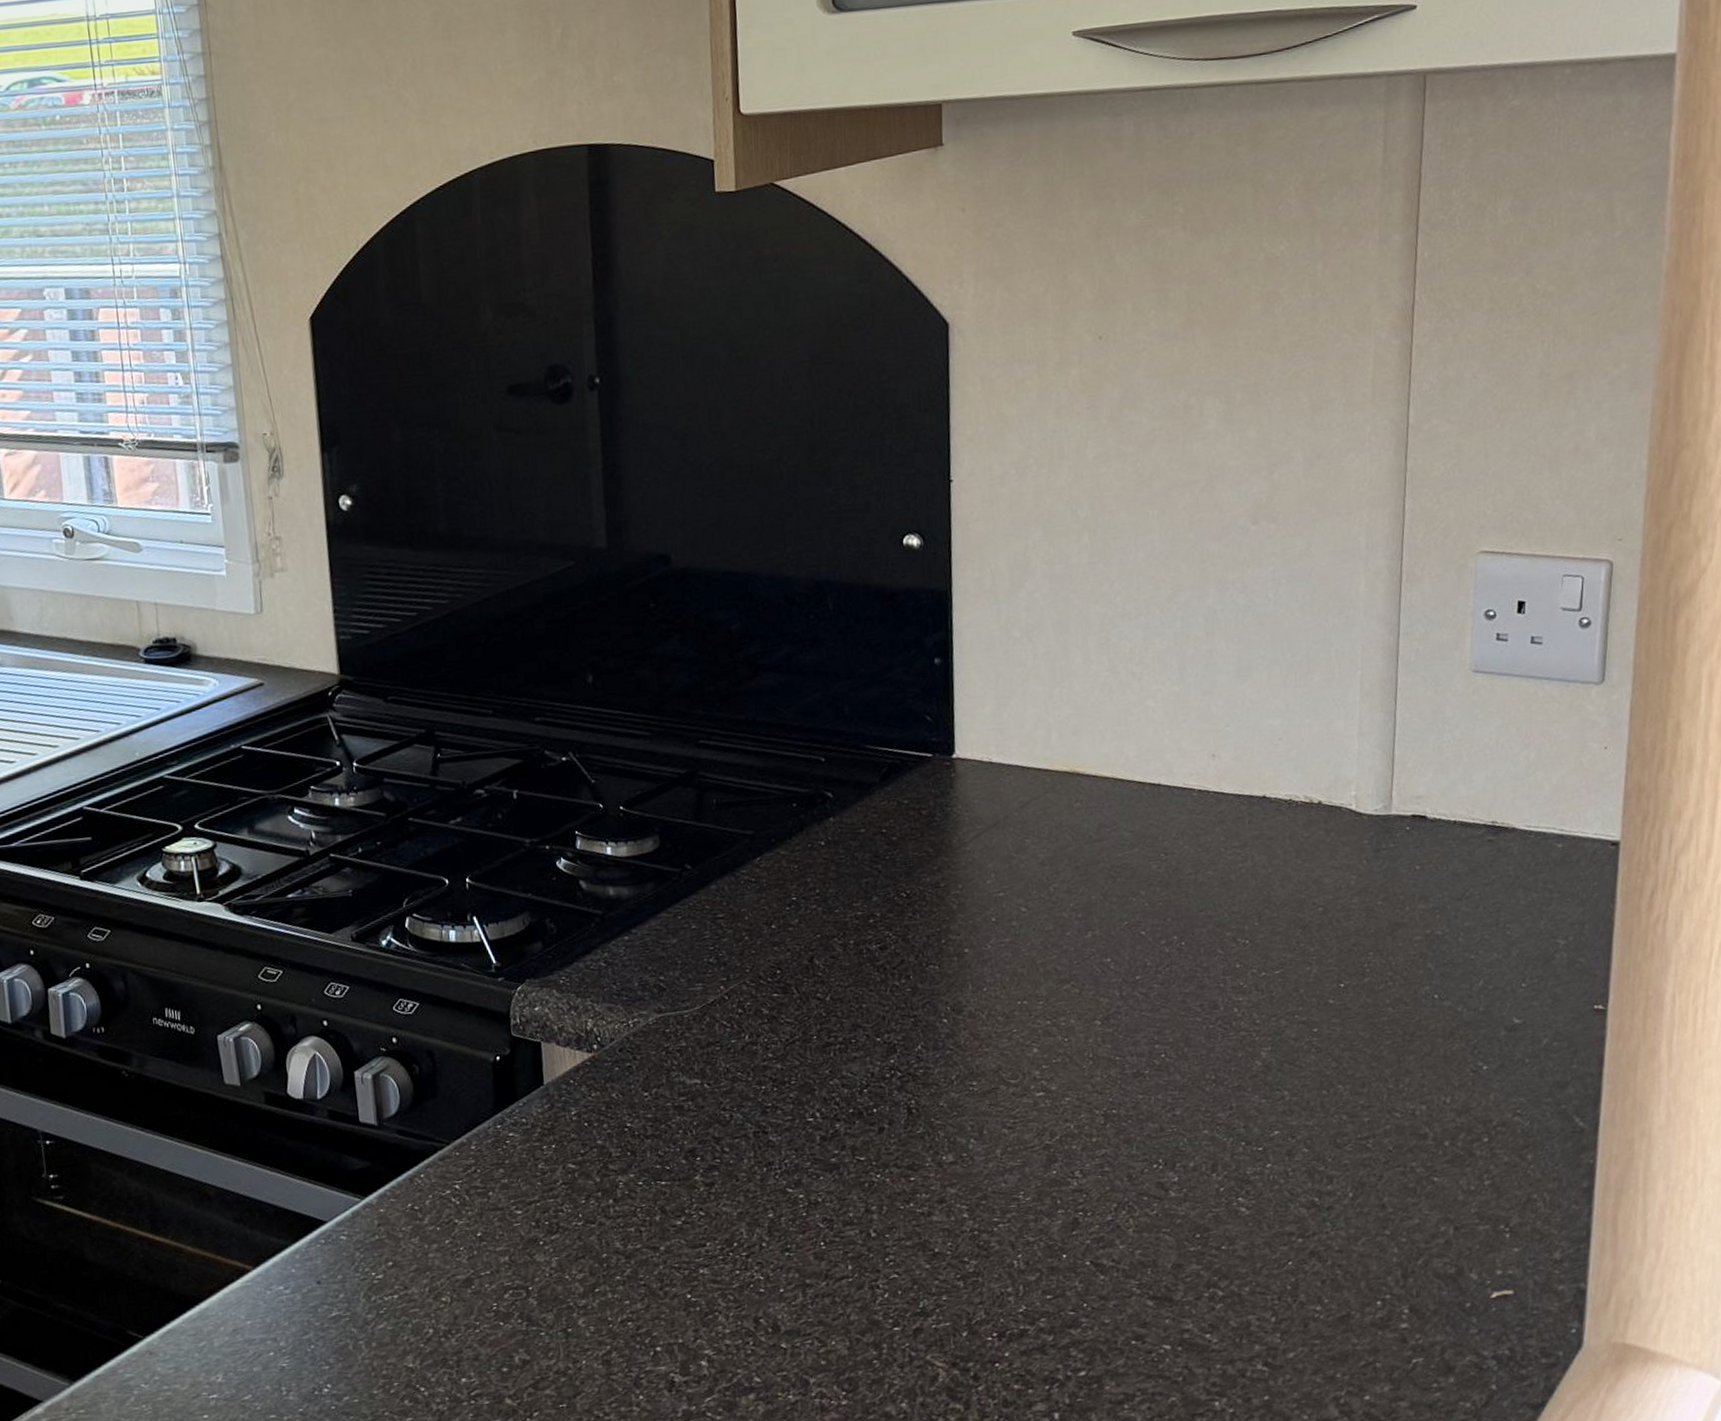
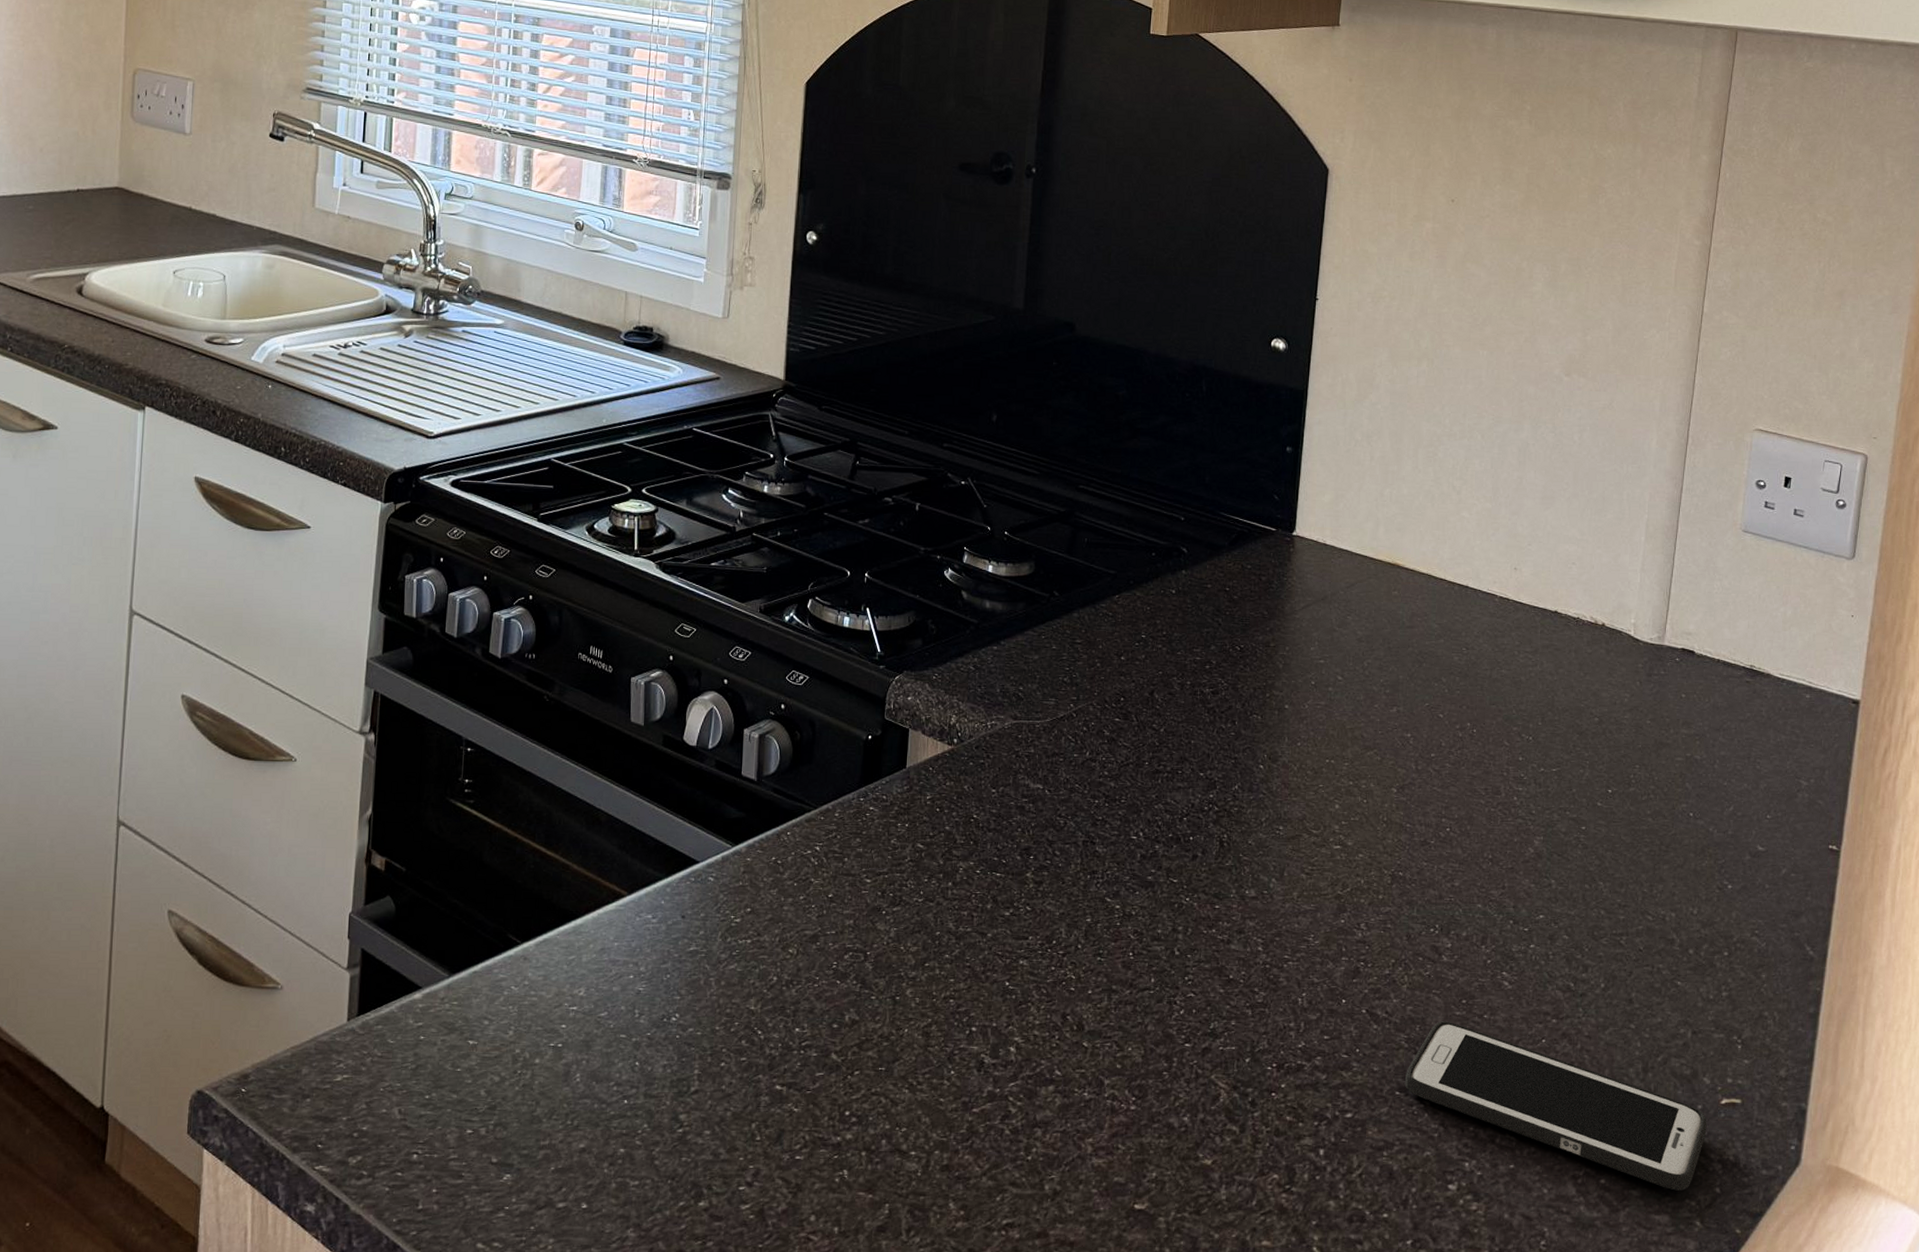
cell phone: none [1140,1259,1478,1395] -> present [1404,1021,1707,1191]

